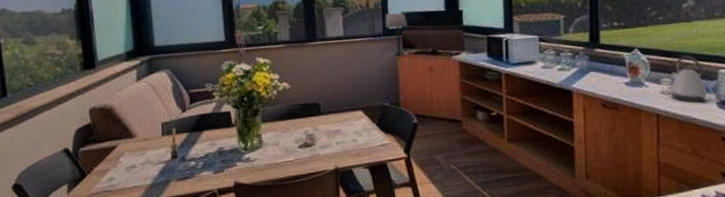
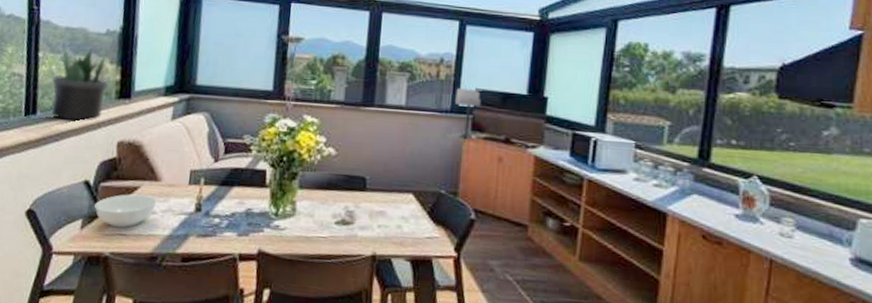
planter: none [17,28,72,97] -> present [52,44,109,122]
bowl: none [76,152,135,186] -> present [93,194,156,228]
kettle: present [670,55,708,103] -> none [791,194,841,255]

